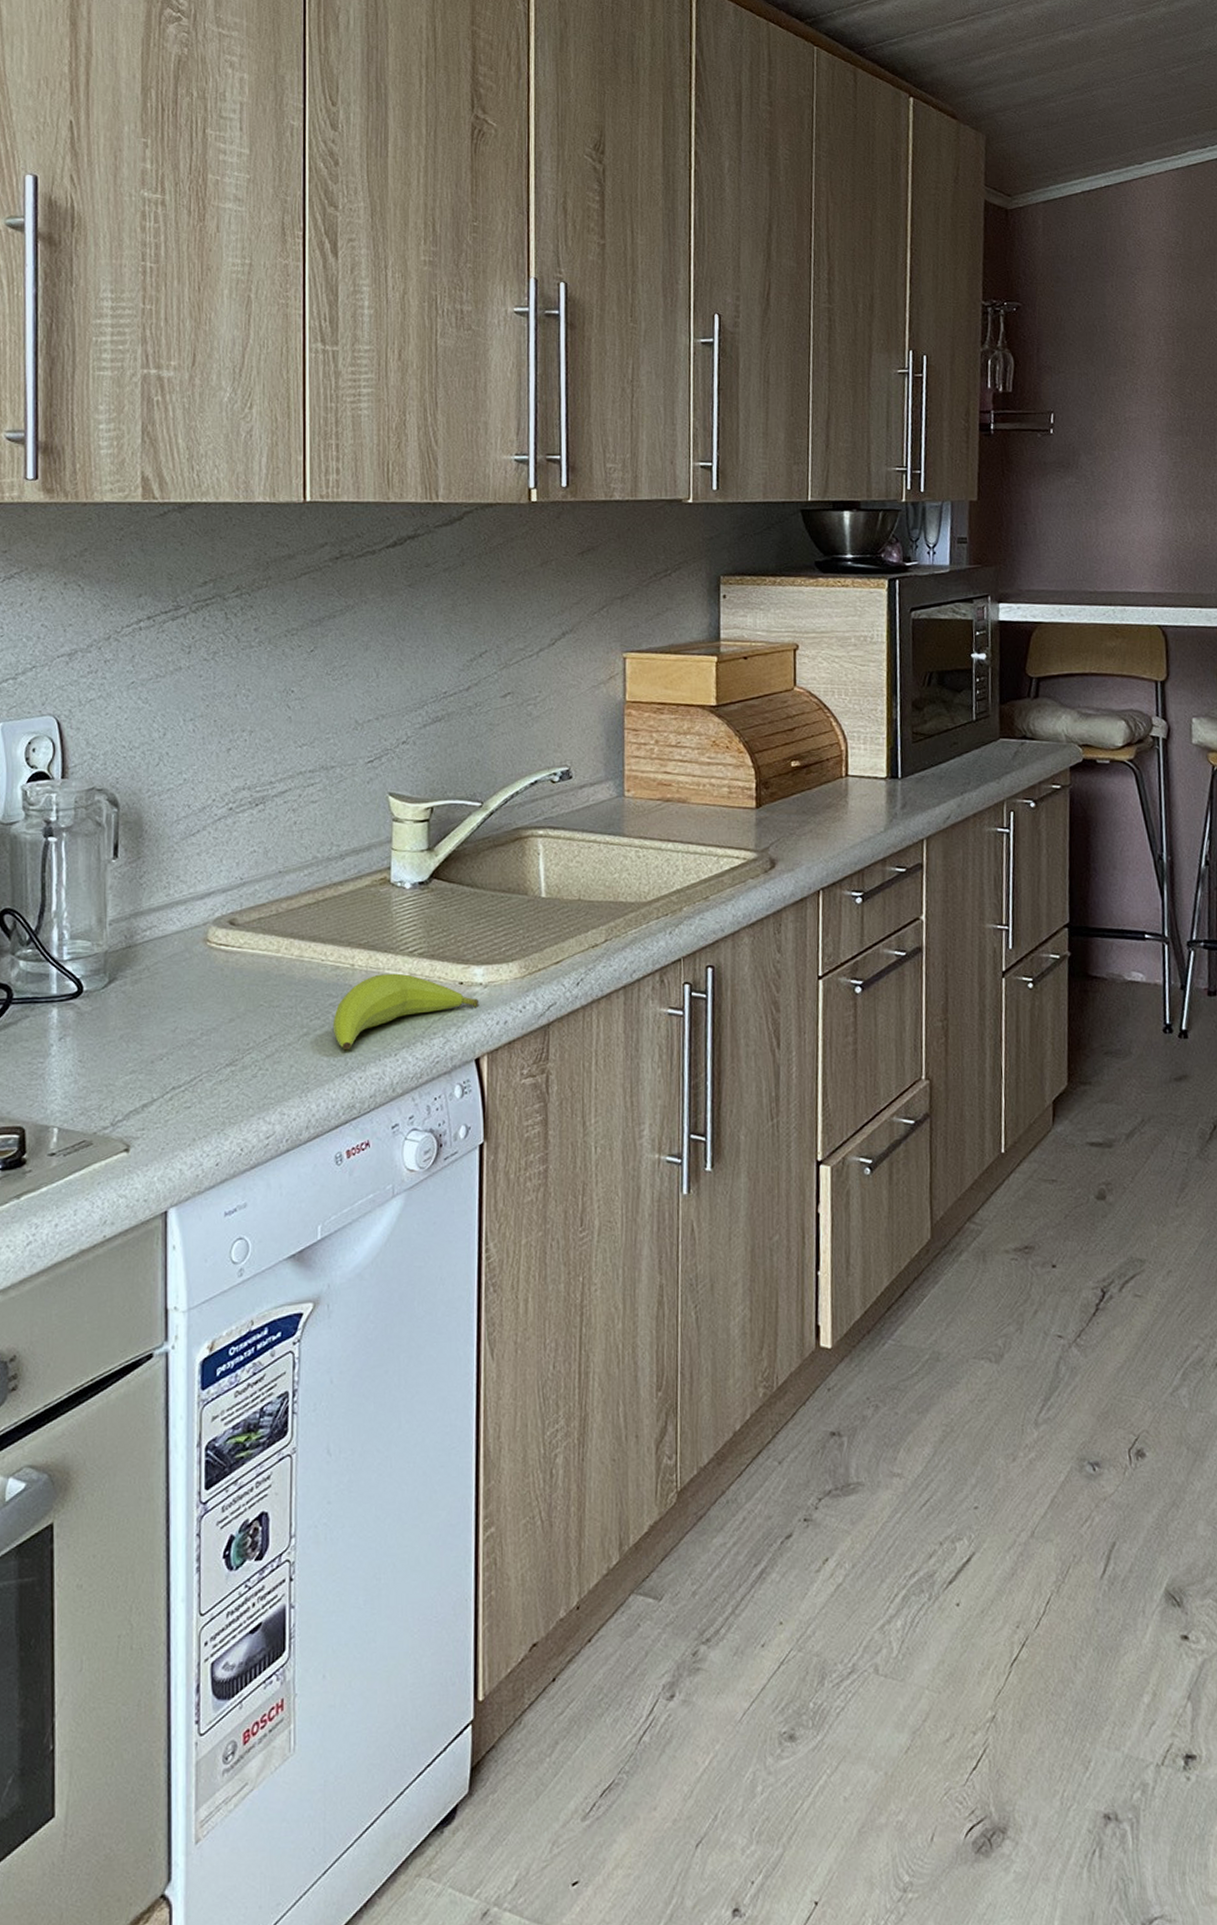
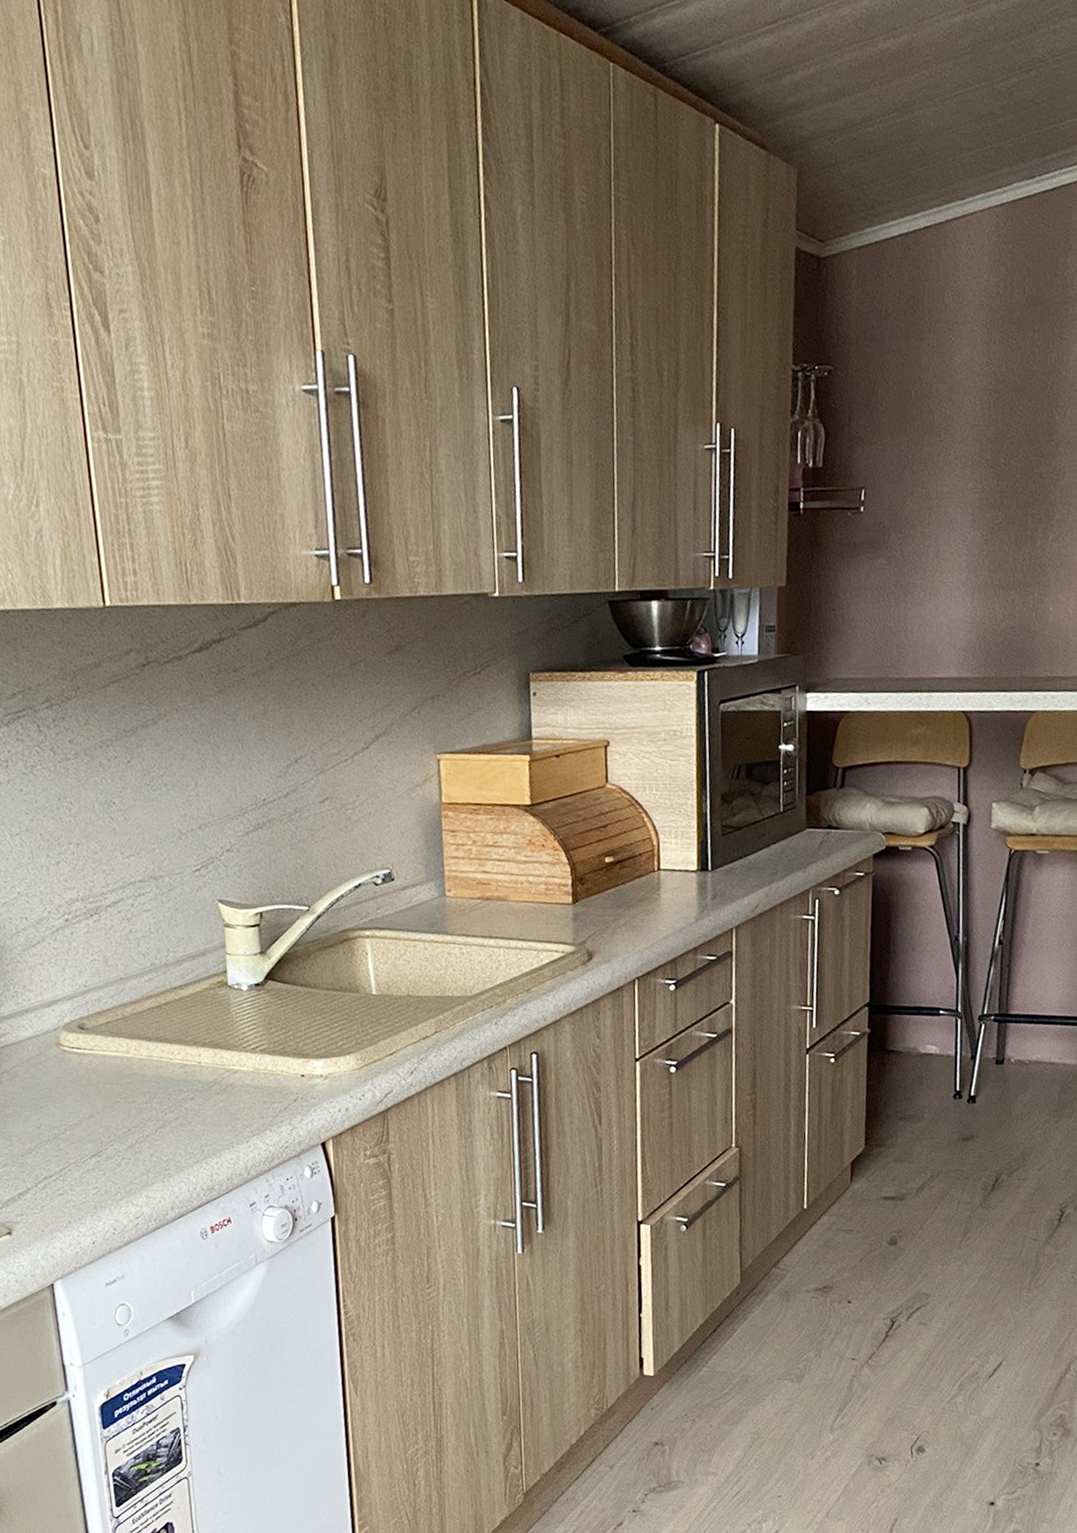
banana: present [332,973,478,1050] -> none [186,1068,320,1139]

